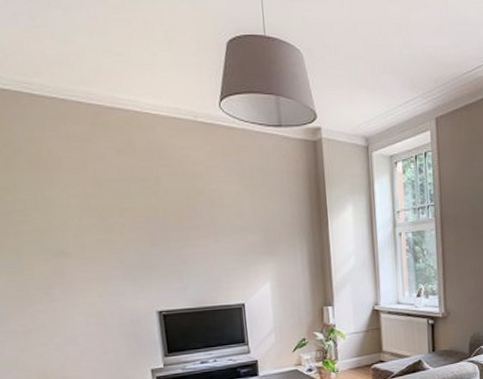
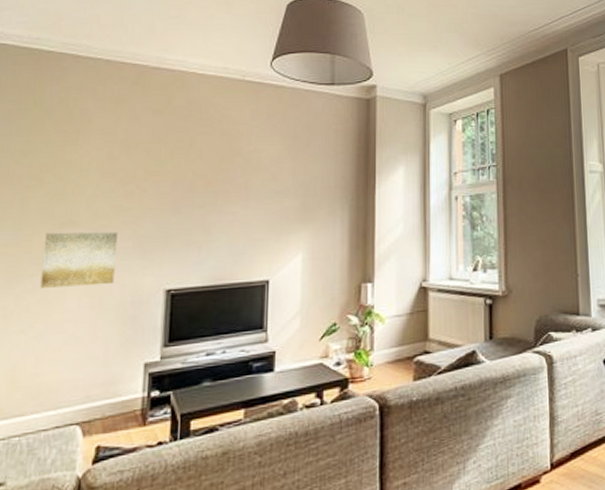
wall art: none [44,262,112,309] -> present [40,231,118,288]

